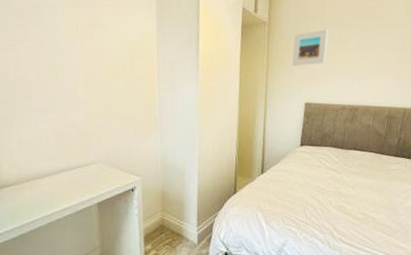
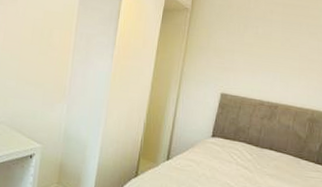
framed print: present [292,29,328,67] -> none [211,22,252,57]

